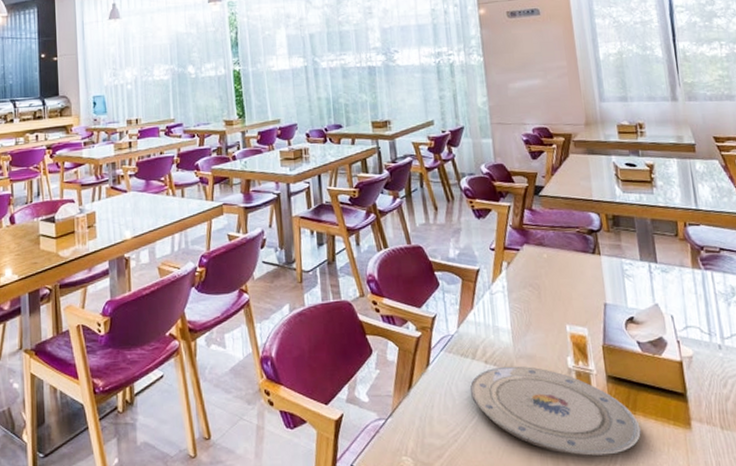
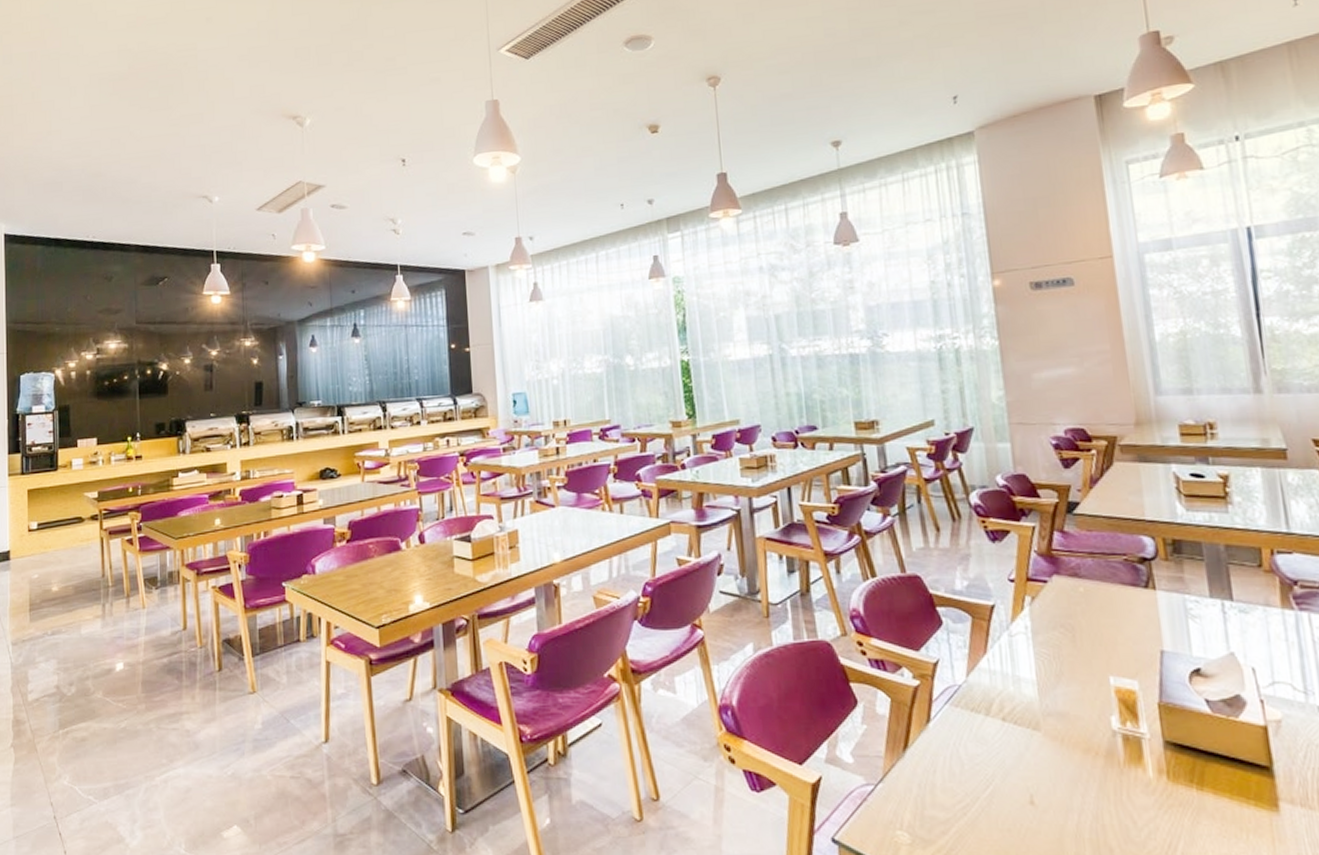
plate: present [470,366,641,457] -> none [983,725,1210,841]

